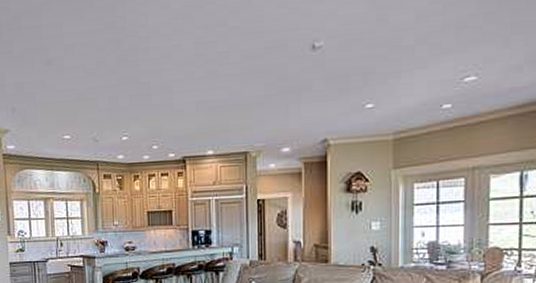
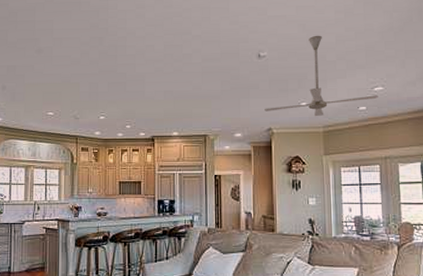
ceiling fan: none [319,12,469,122] -> present [264,35,378,117]

